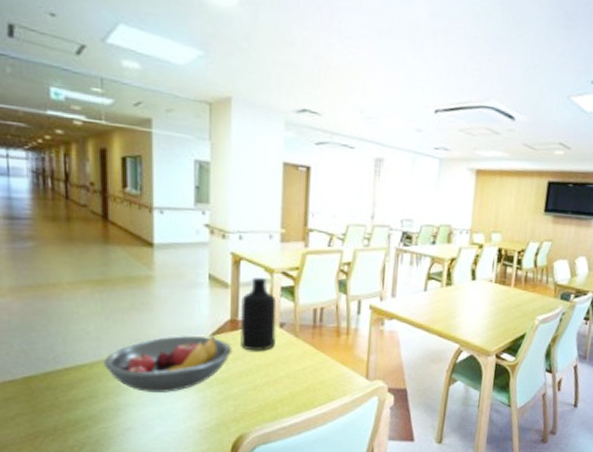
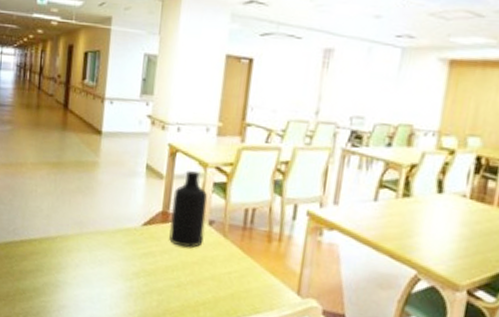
fruit bowl: present [104,336,231,392] -> none [51,221,161,277]

